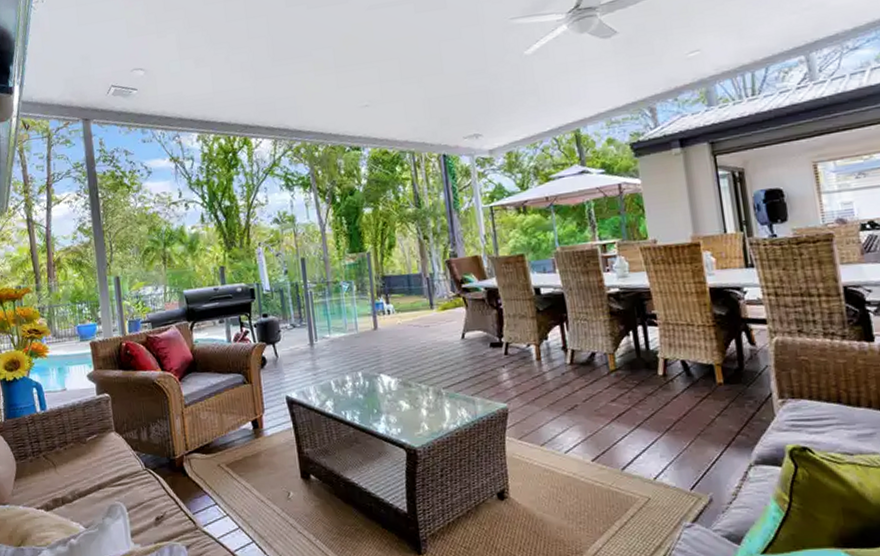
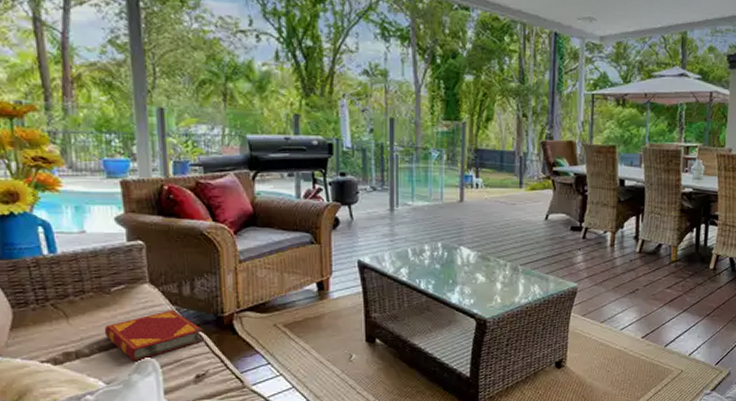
hardback book: none [82,454,160,506] -> present [104,309,204,362]

